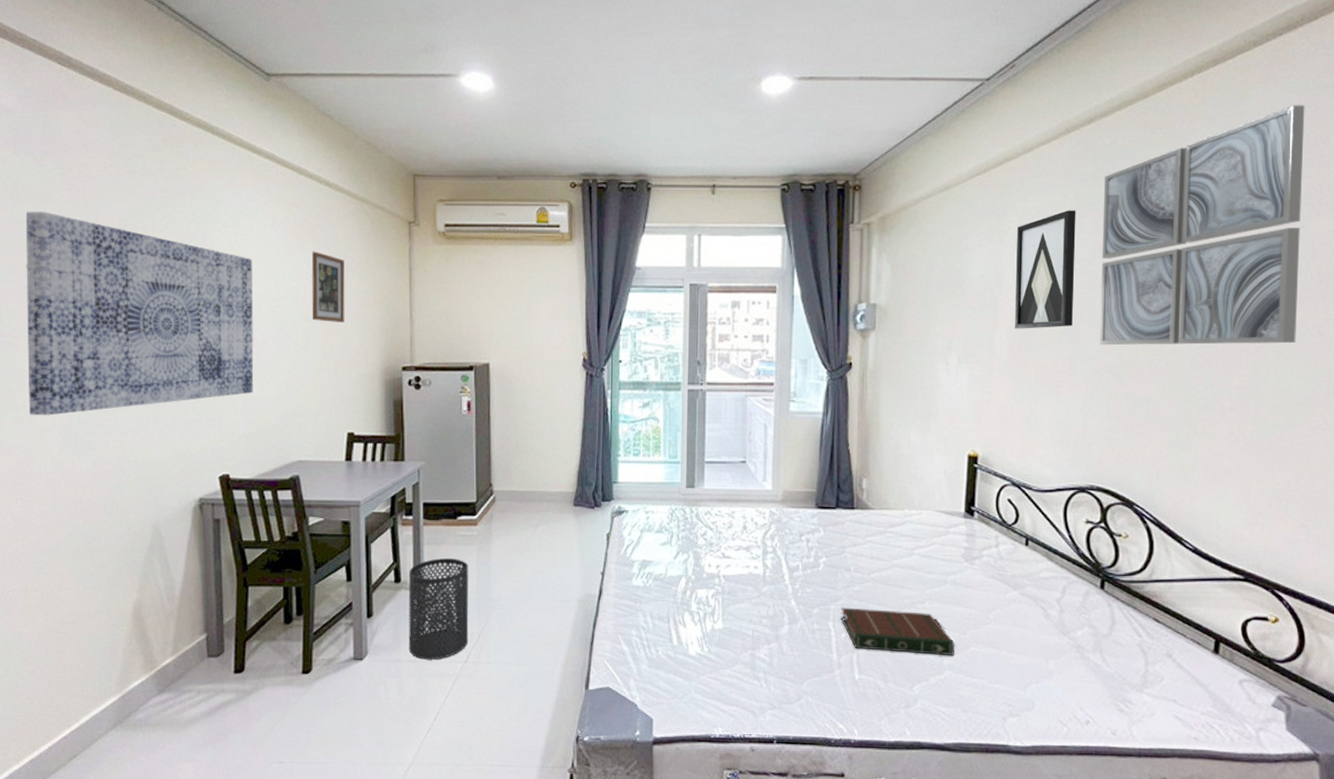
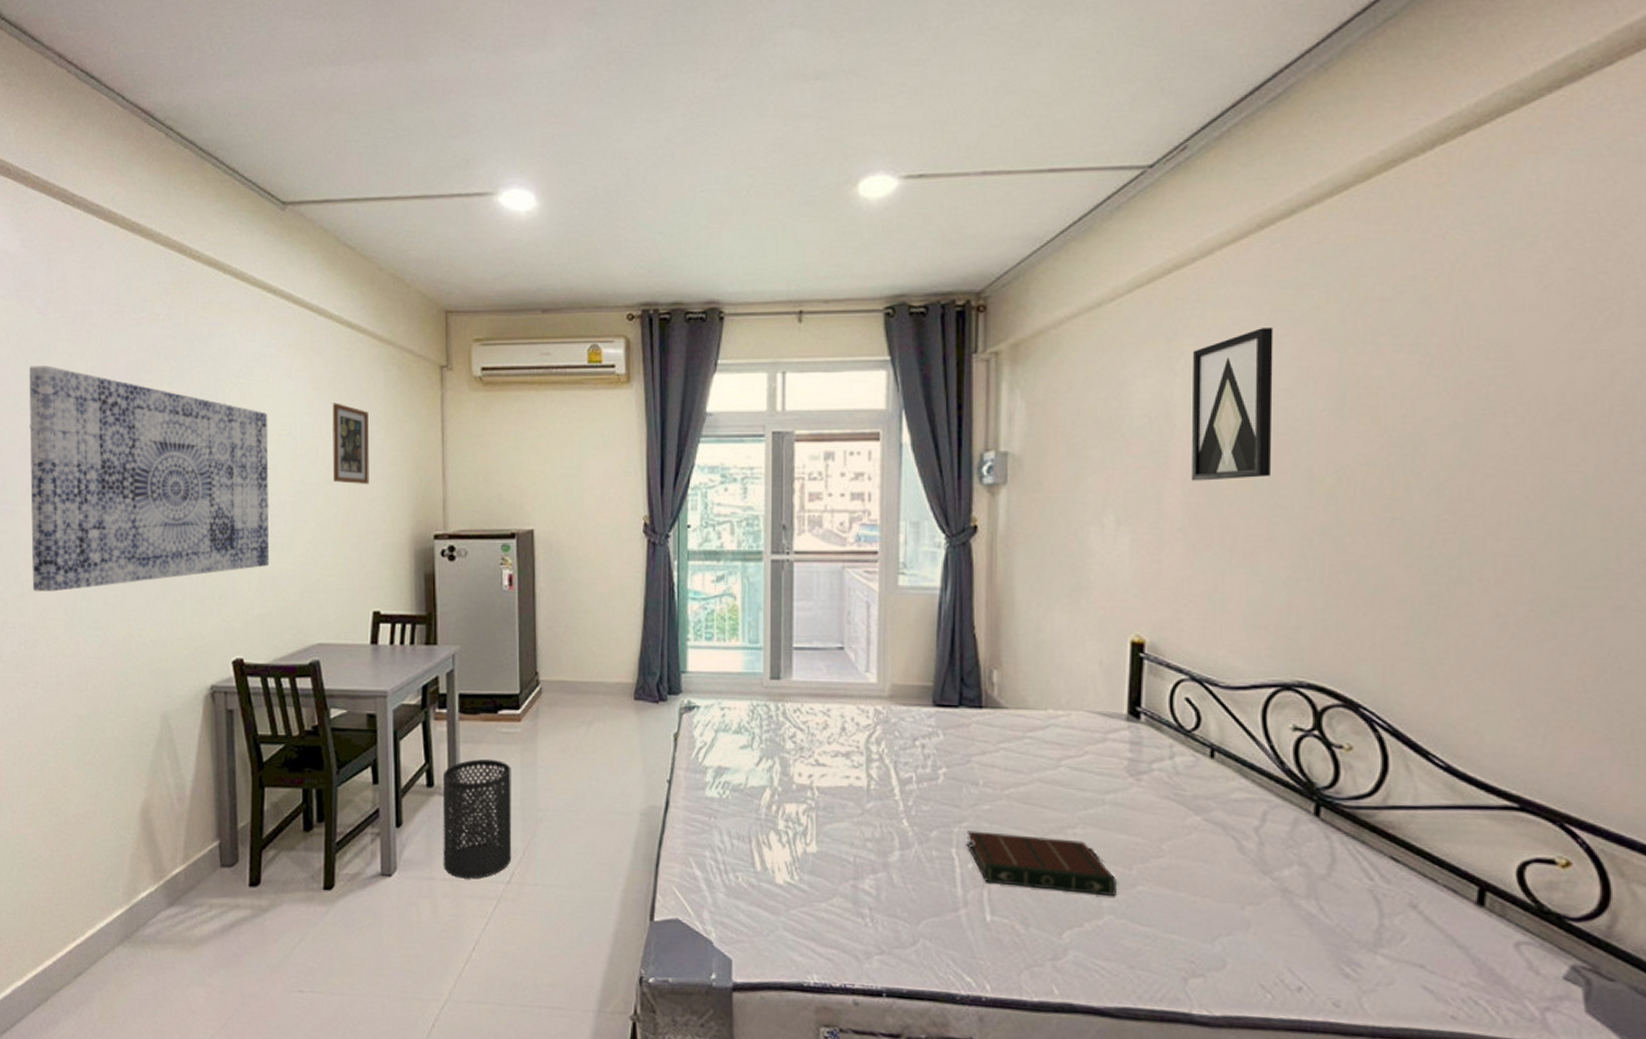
wall art: present [1099,105,1305,346] -> none [1308,178,1597,501]

